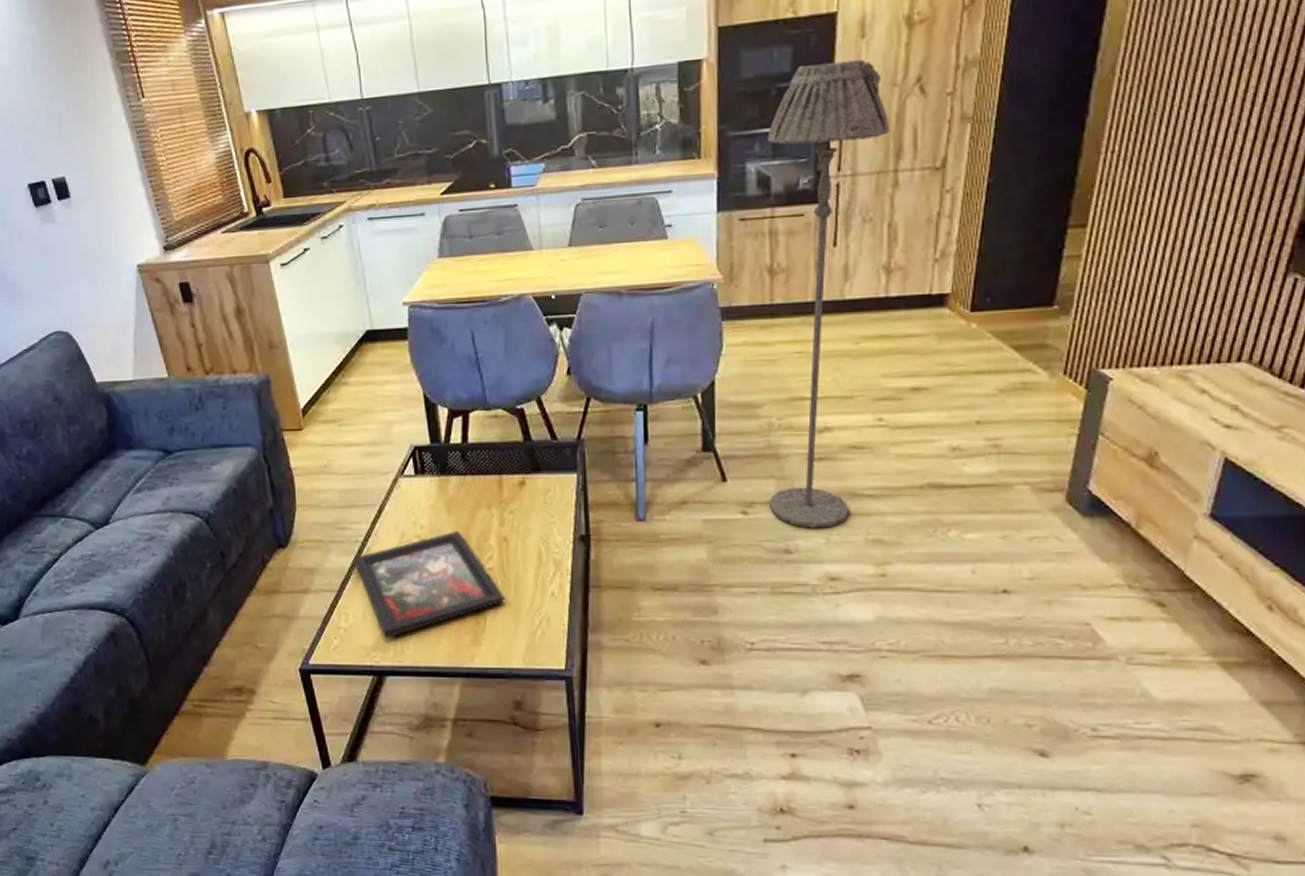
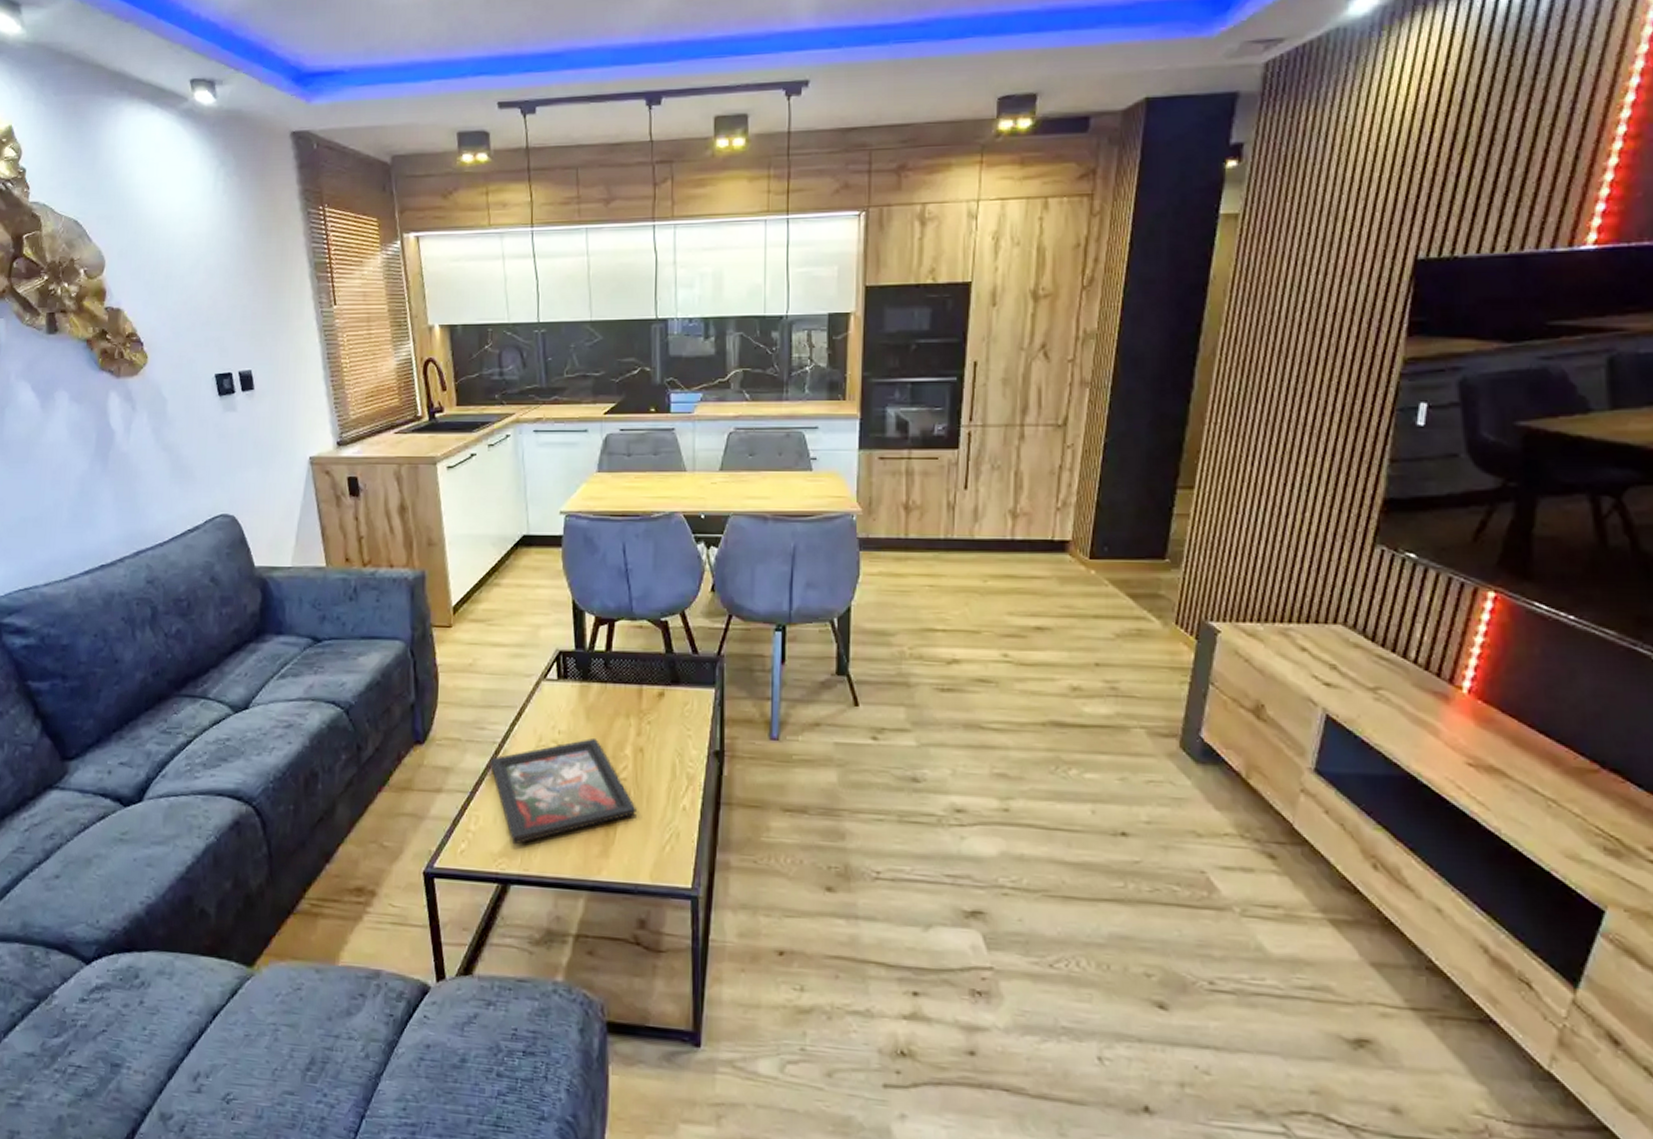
floor lamp: present [767,59,890,528] -> none [899,324,1017,759]

